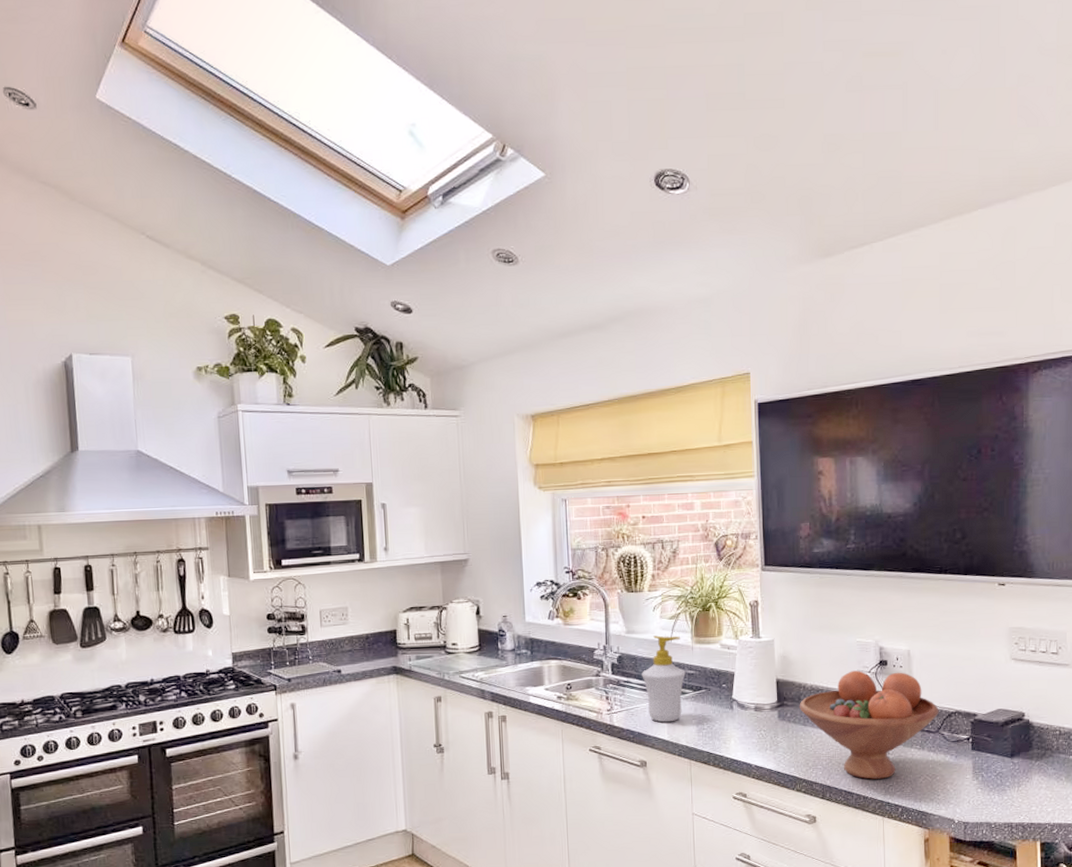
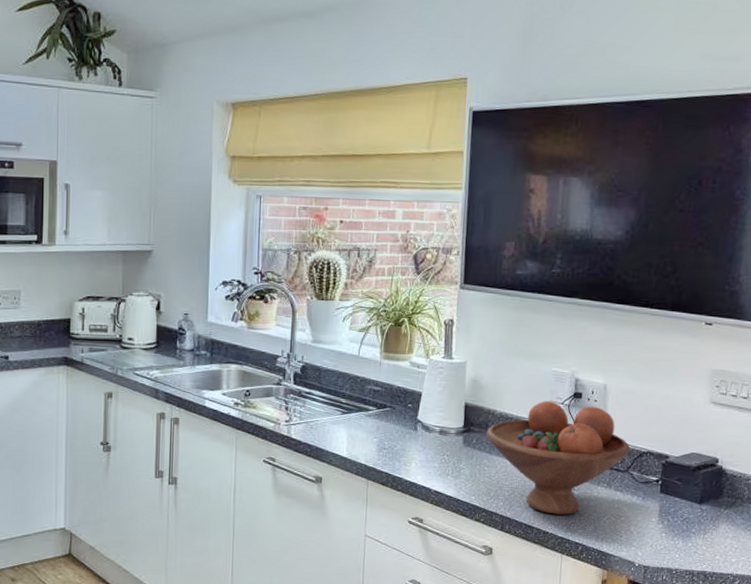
soap bottle: present [642,635,686,723] -> none [325,347,371,439]

